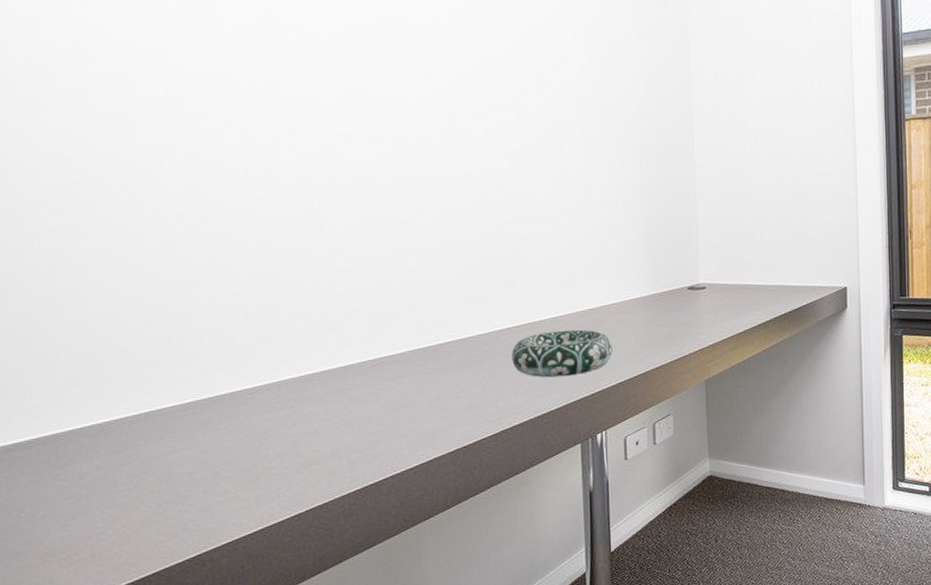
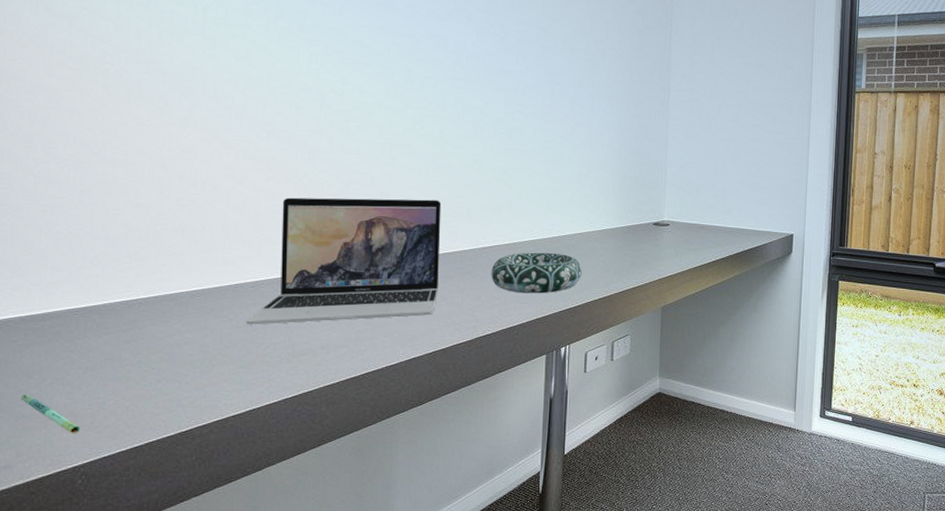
pen: none [12,529,81,570] -> present [20,394,80,434]
laptop: none [247,281,455,436] -> present [246,197,442,325]

